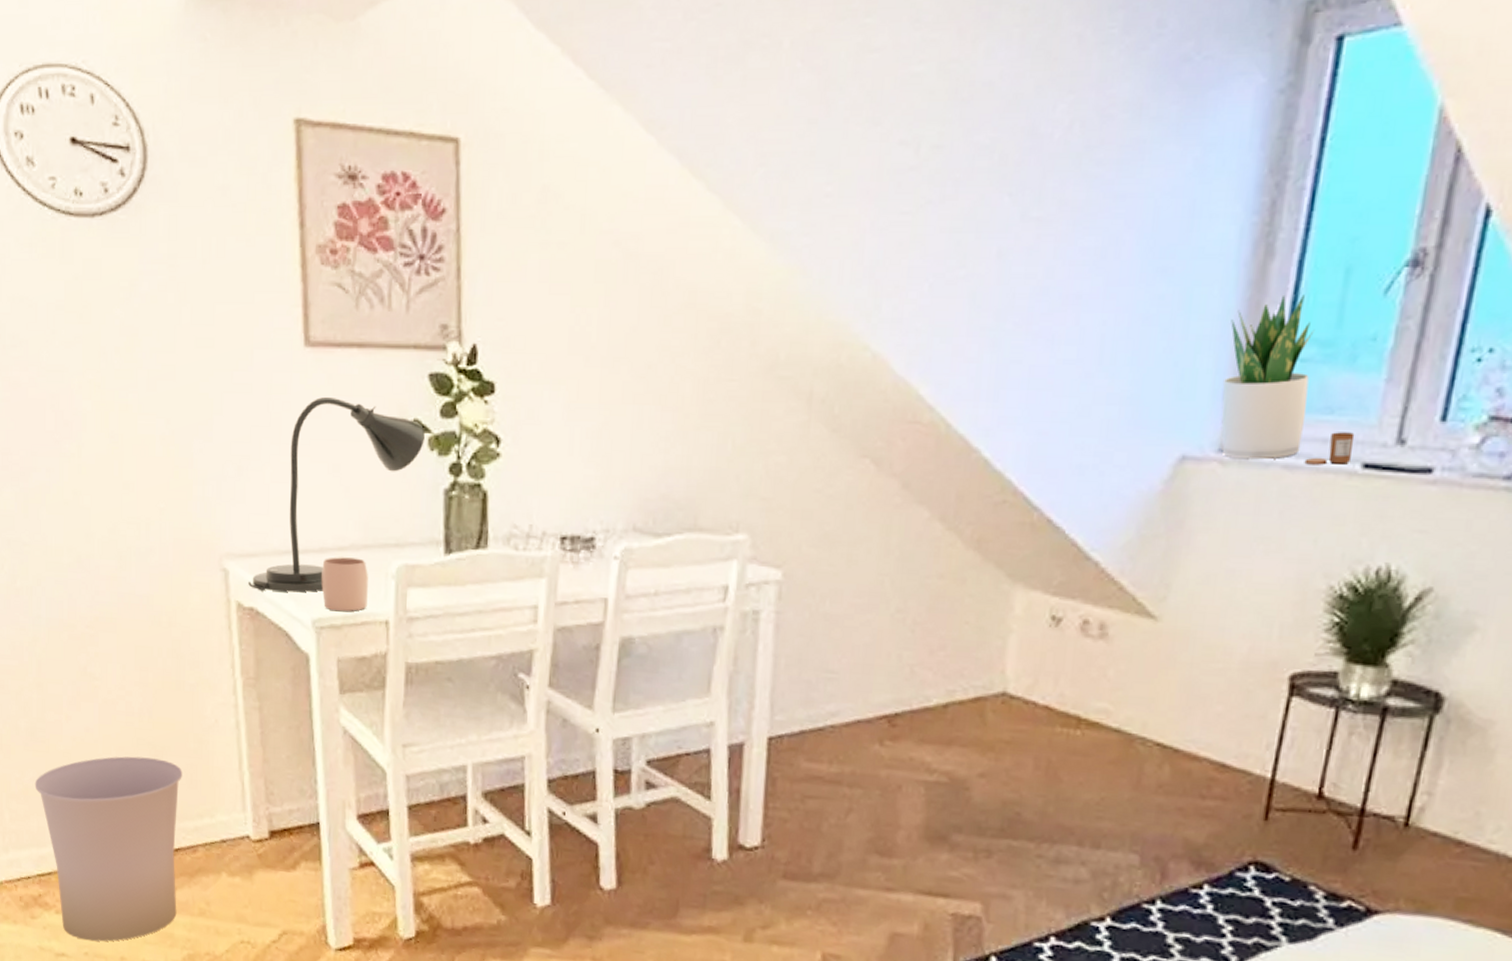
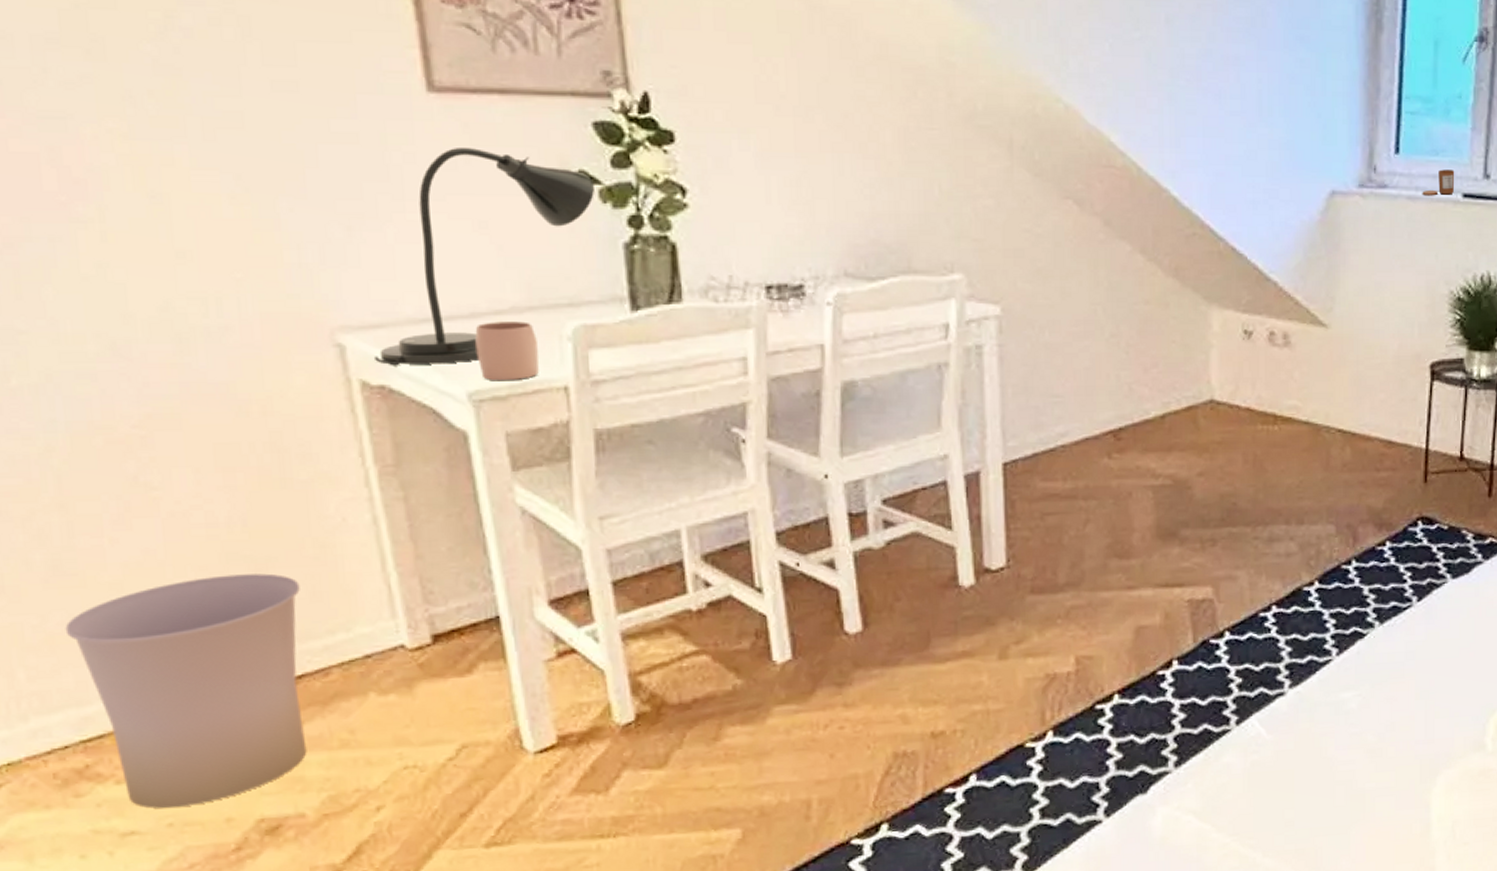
planter: present [1220,294,1315,460] -> none [1356,61,1419,193]

